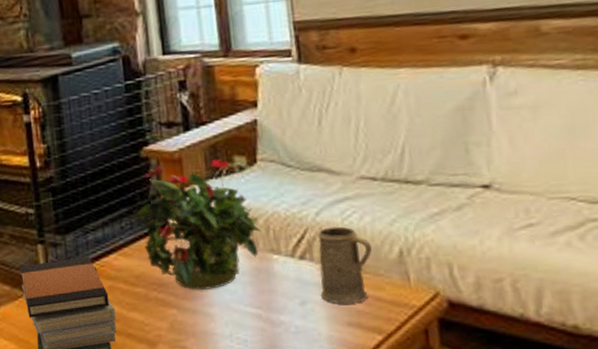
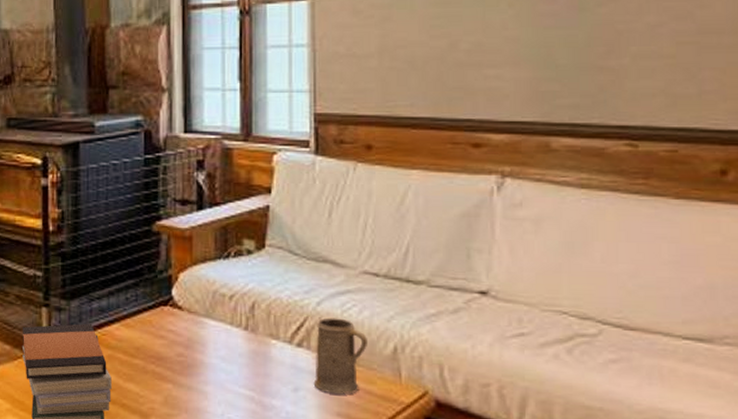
potted plant: present [131,158,262,291] -> none [136,240,263,368]

